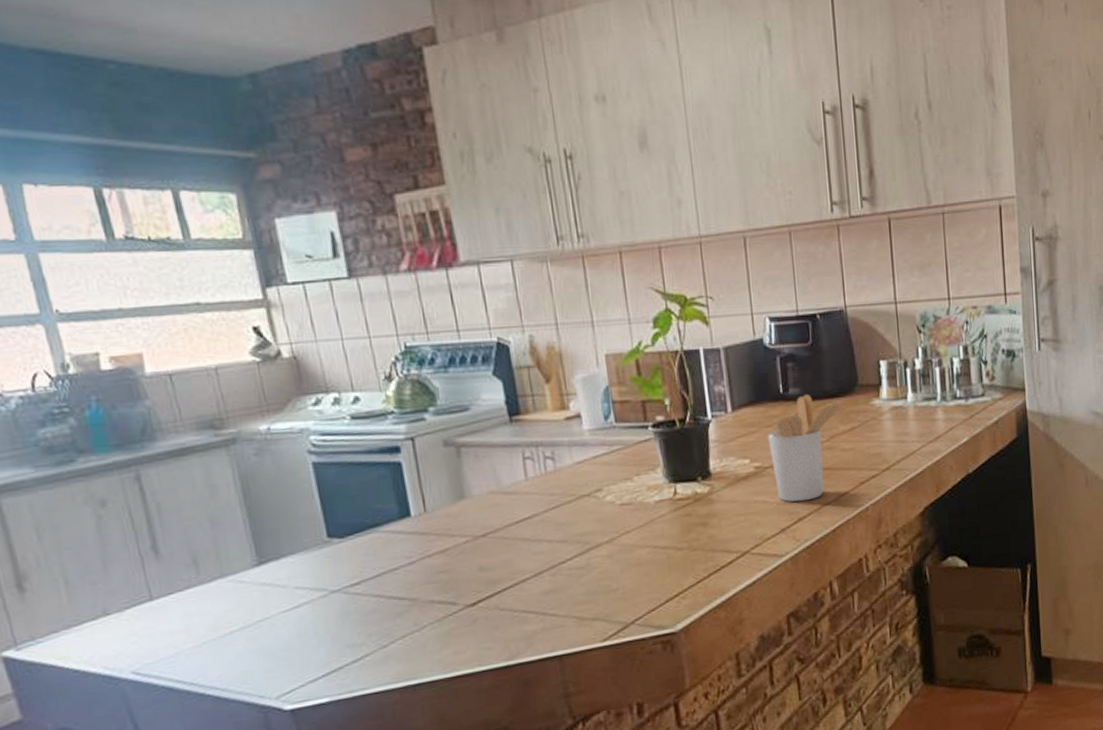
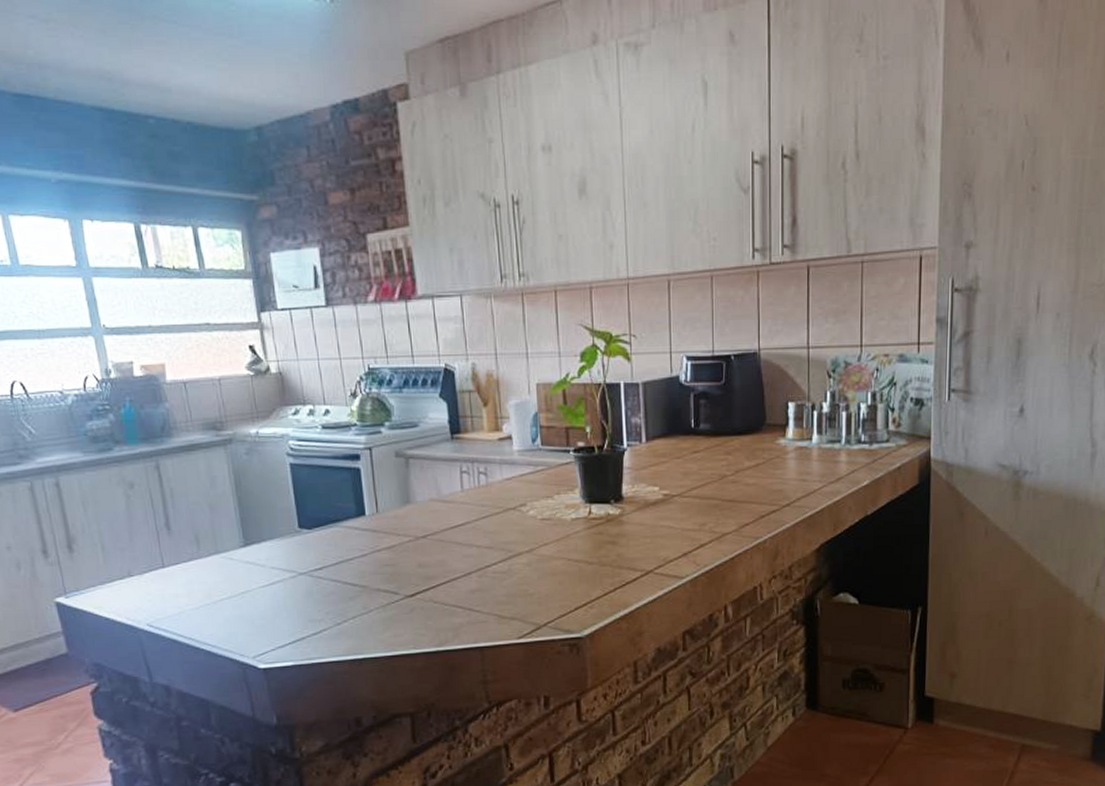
utensil holder: present [768,393,847,502] -> none [677,429,753,530]

